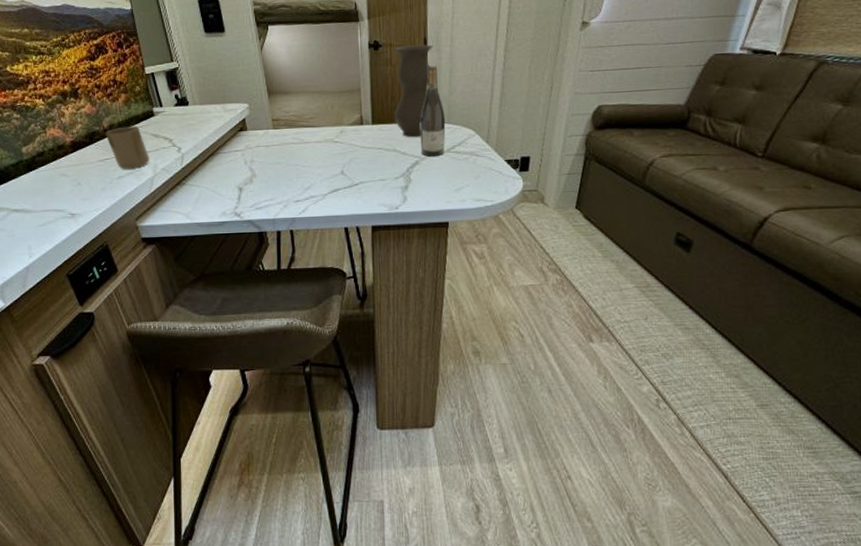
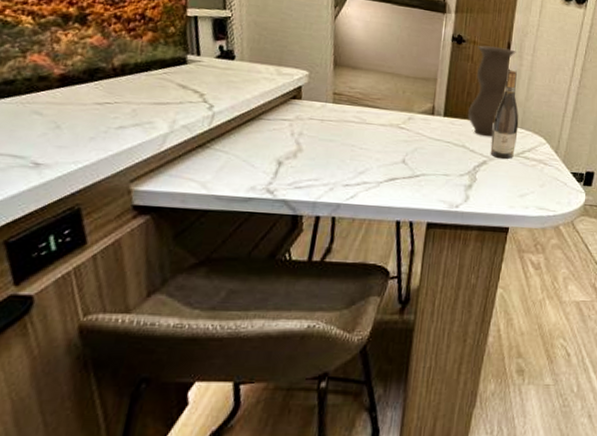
cup: present [105,125,149,169] -> none [113,69,169,120]

